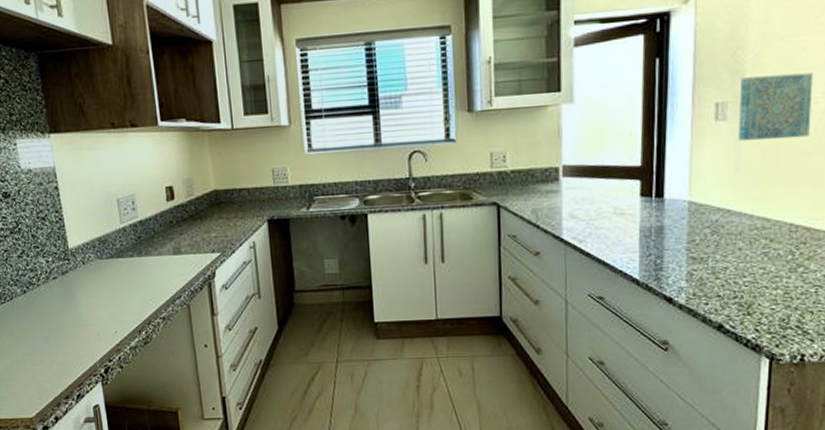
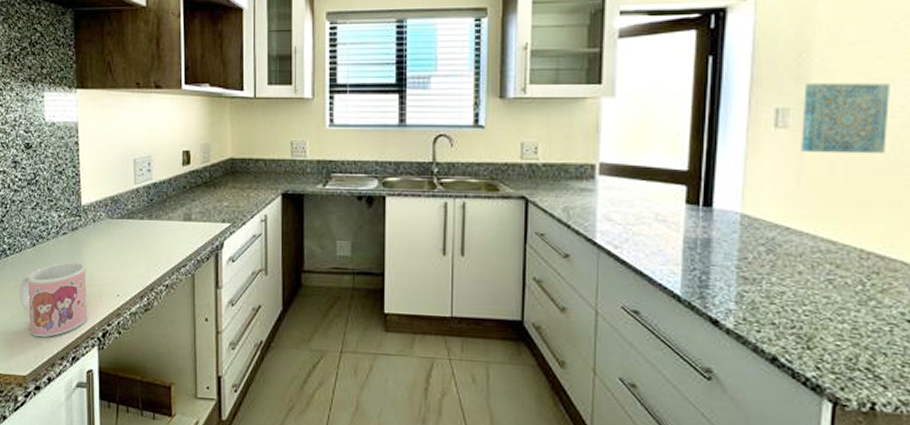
mug: none [14,304,87,380] -> present [19,261,87,338]

